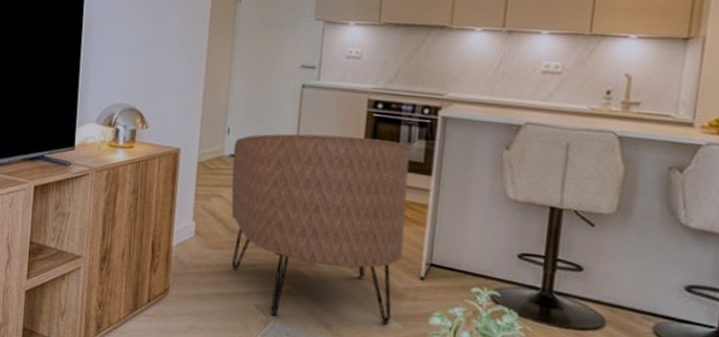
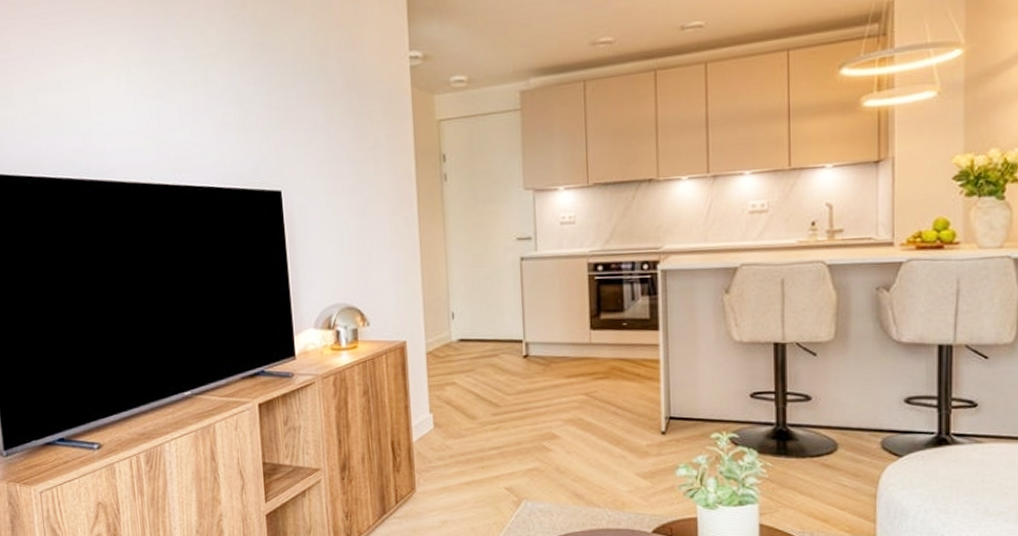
armchair: present [231,133,411,325] -> none [461,301,642,495]

